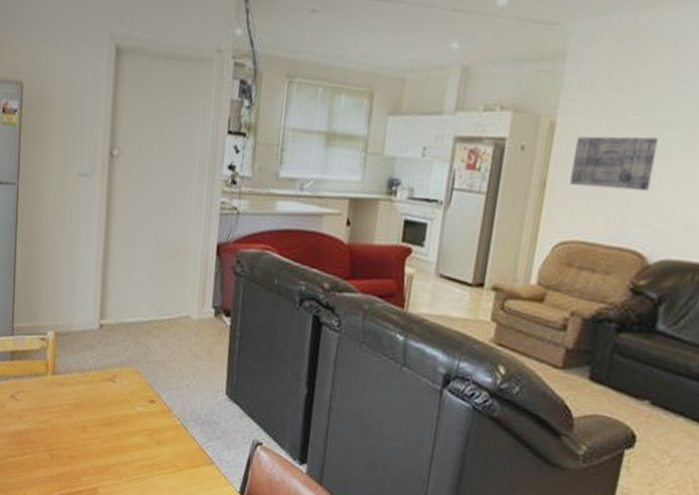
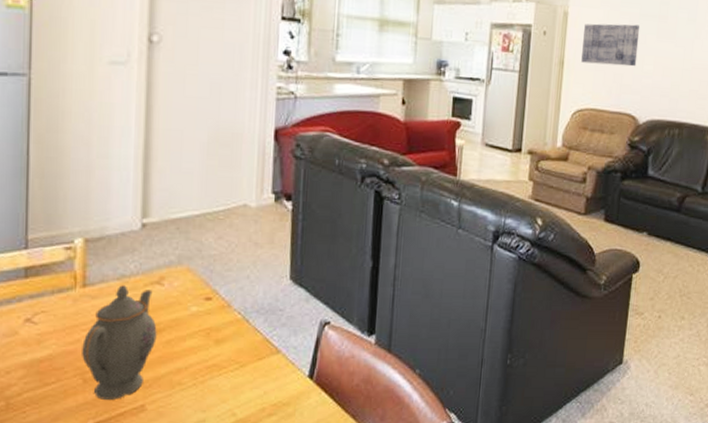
teapot: none [50,377,109,478] -> present [82,285,157,400]

